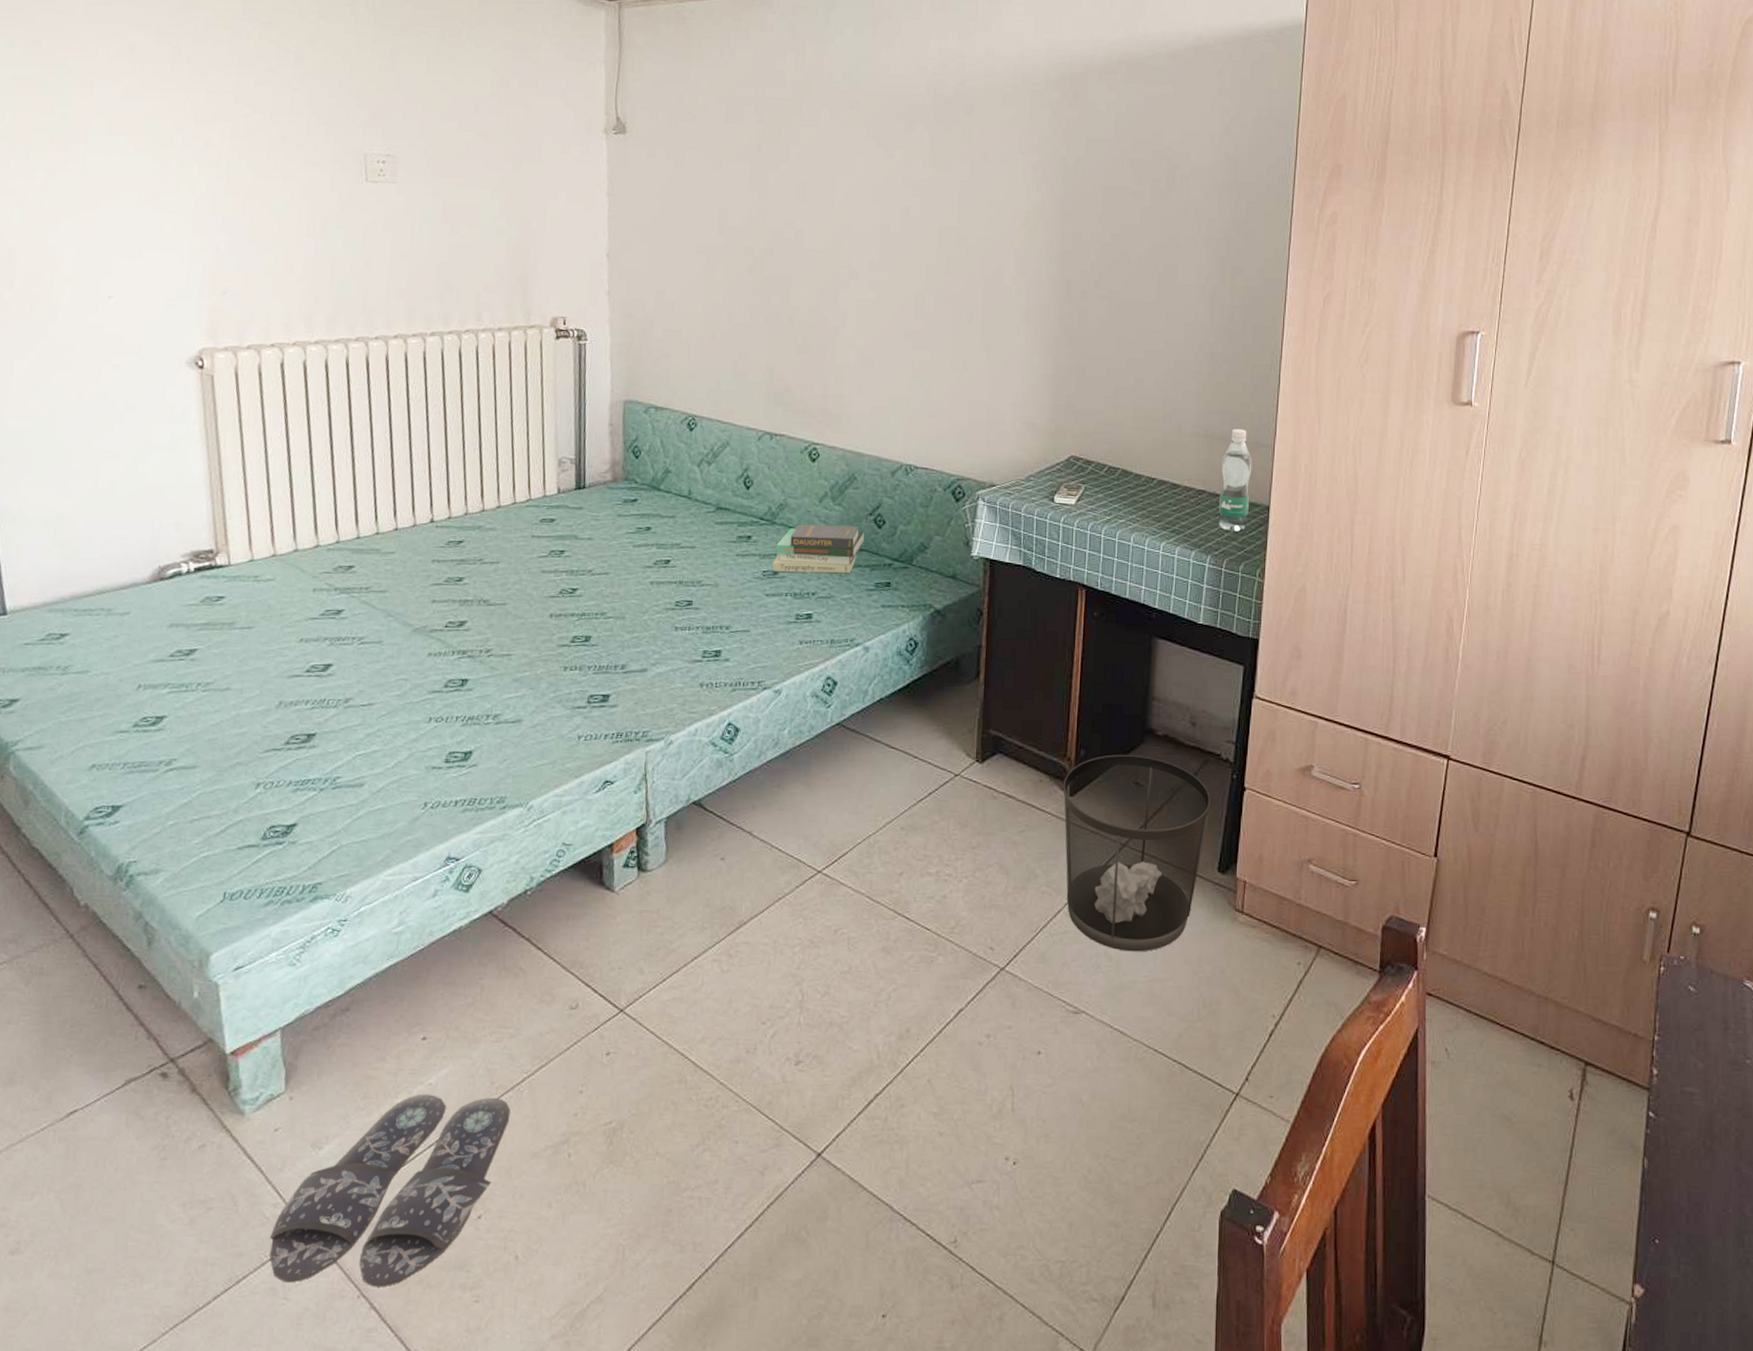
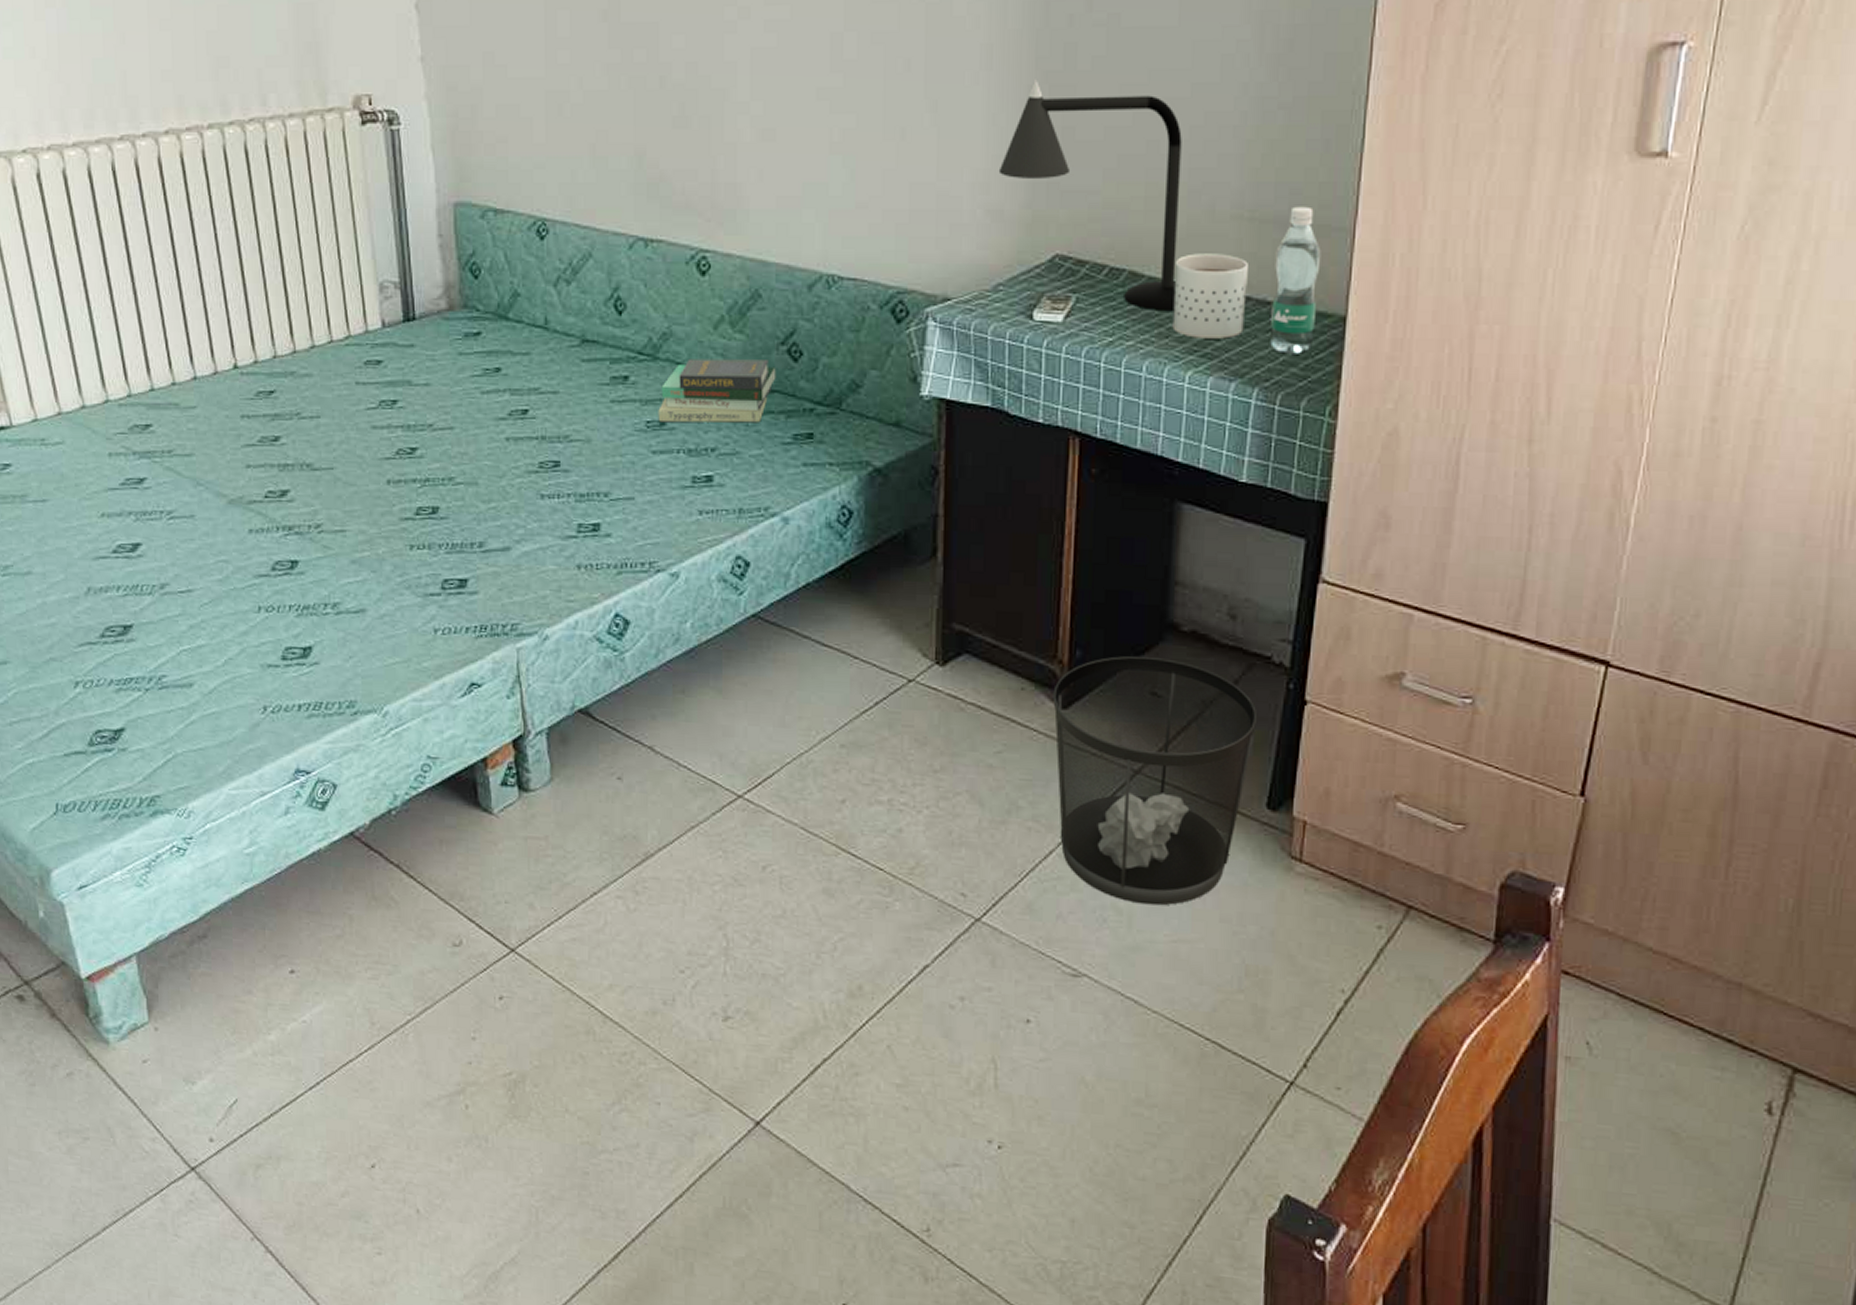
slippers: present [270,1094,510,1287] -> none [153,1031,396,1232]
desk lamp: none [1032,333,1159,498] -> present [998,79,1182,310]
mug: none [1152,458,1203,520] -> present [1172,253,1248,339]

